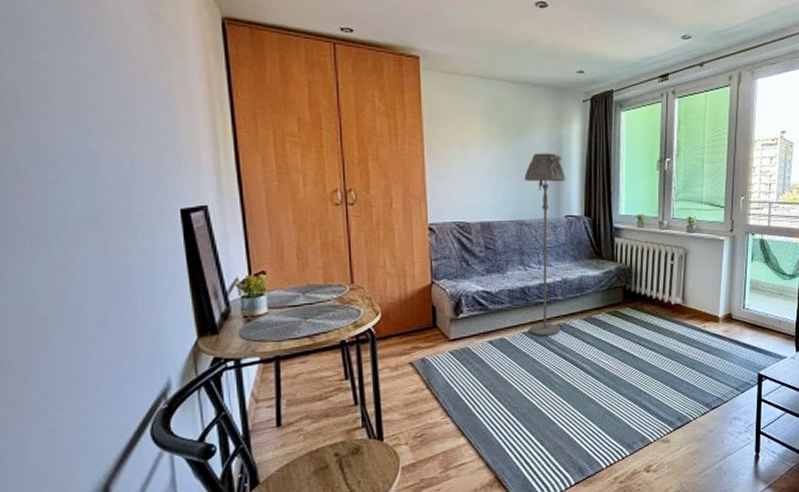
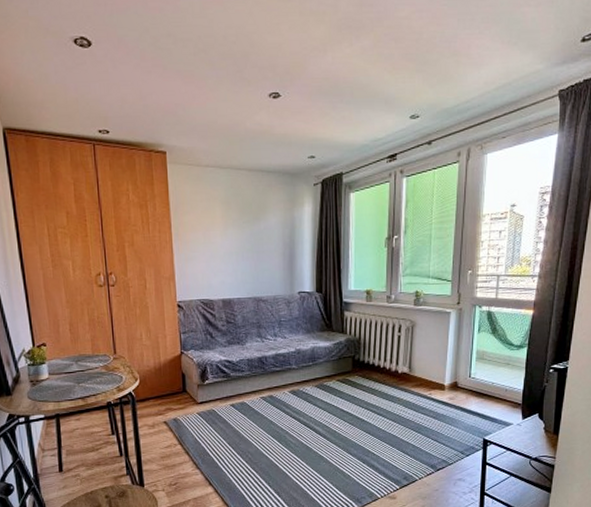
floor lamp: present [524,153,566,337] -> none [260,234,299,401]

